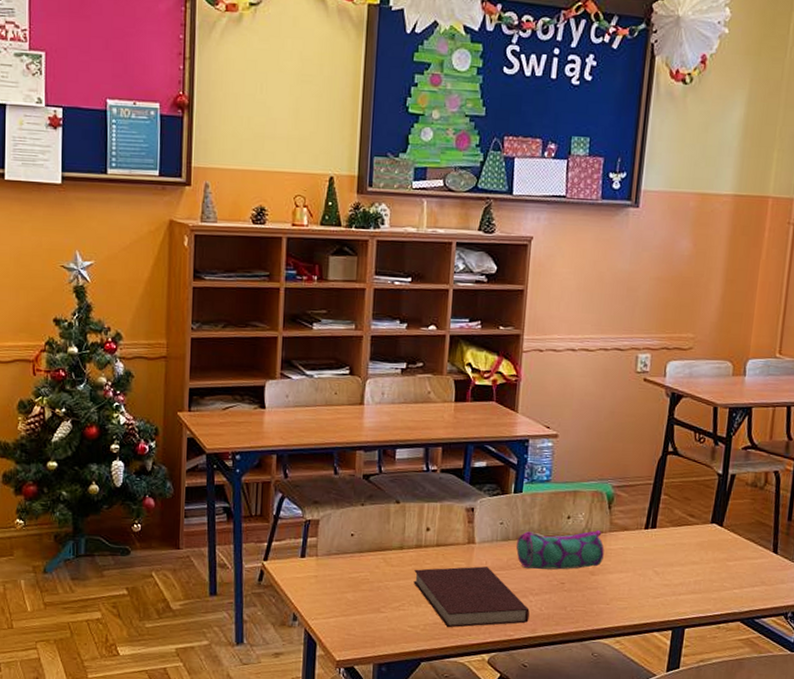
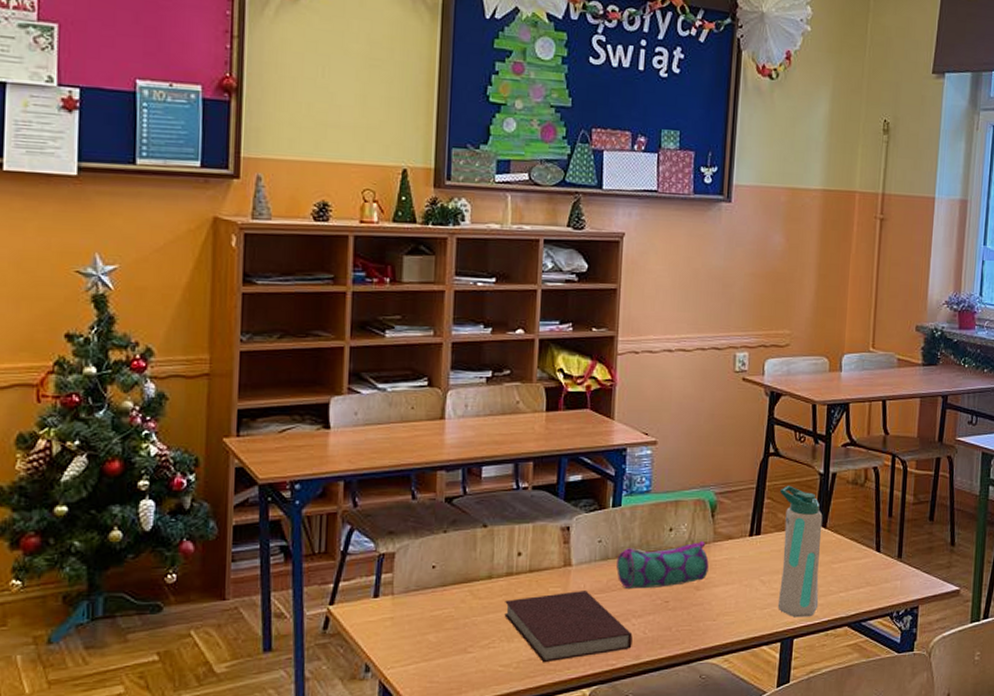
water bottle: none [670,483,720,610] -> present [777,485,823,618]

